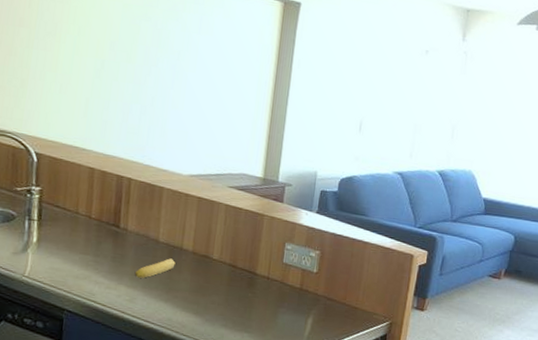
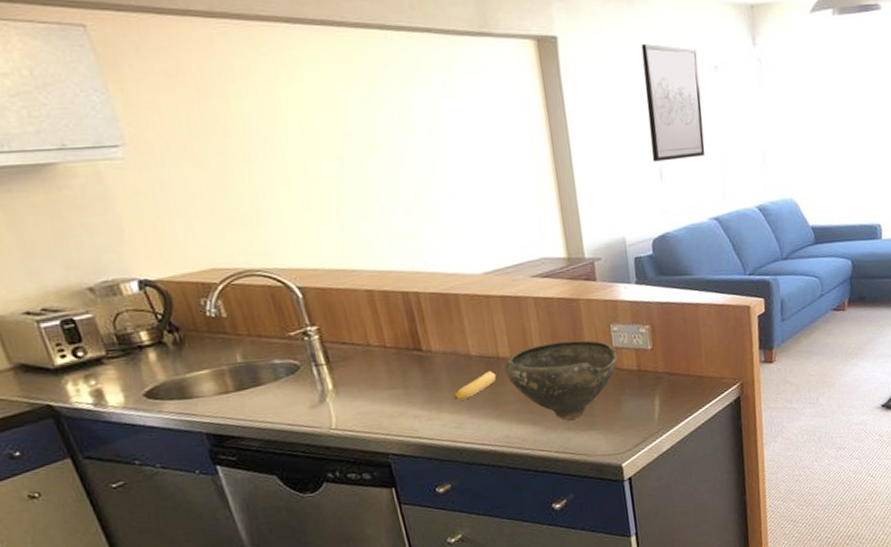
bowl: none [184,245,286,319] -> present [505,340,618,420]
wall art: none [356,22,414,120] -> present [641,44,706,162]

